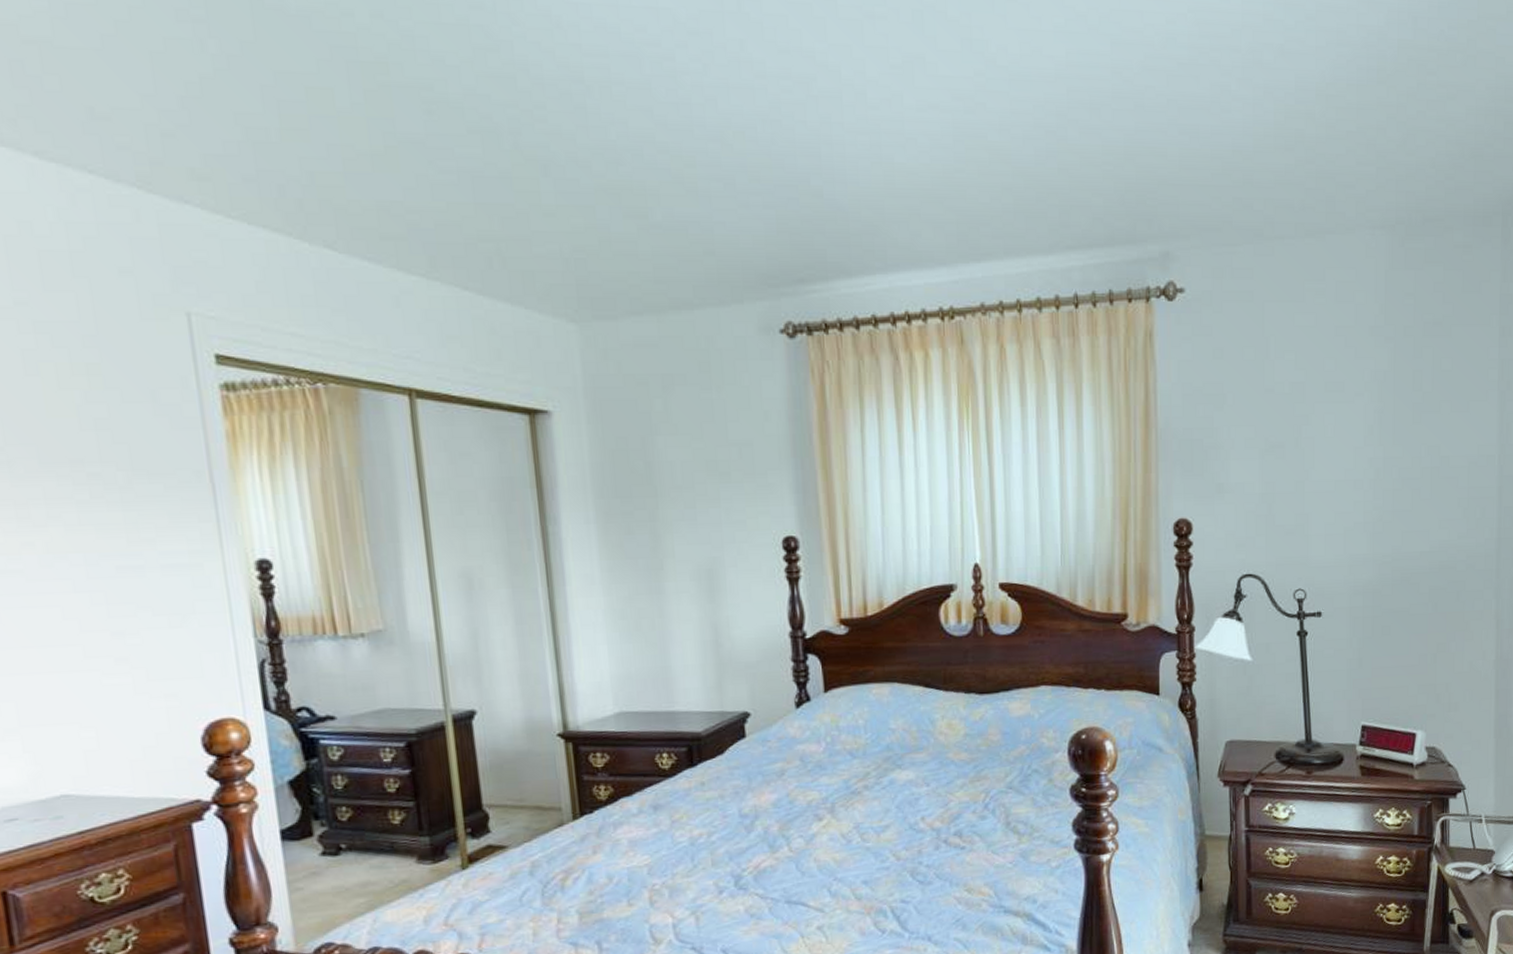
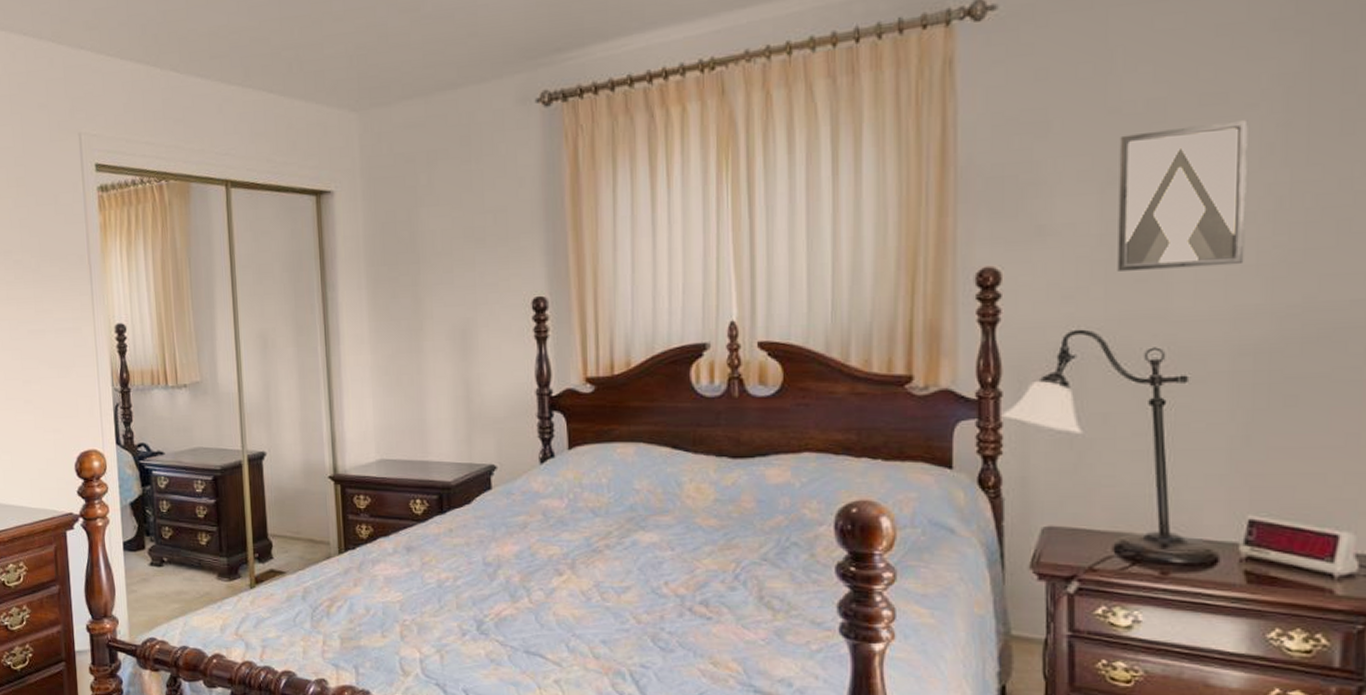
wall art: none [1274,406,1357,525] -> present [1117,120,1248,271]

